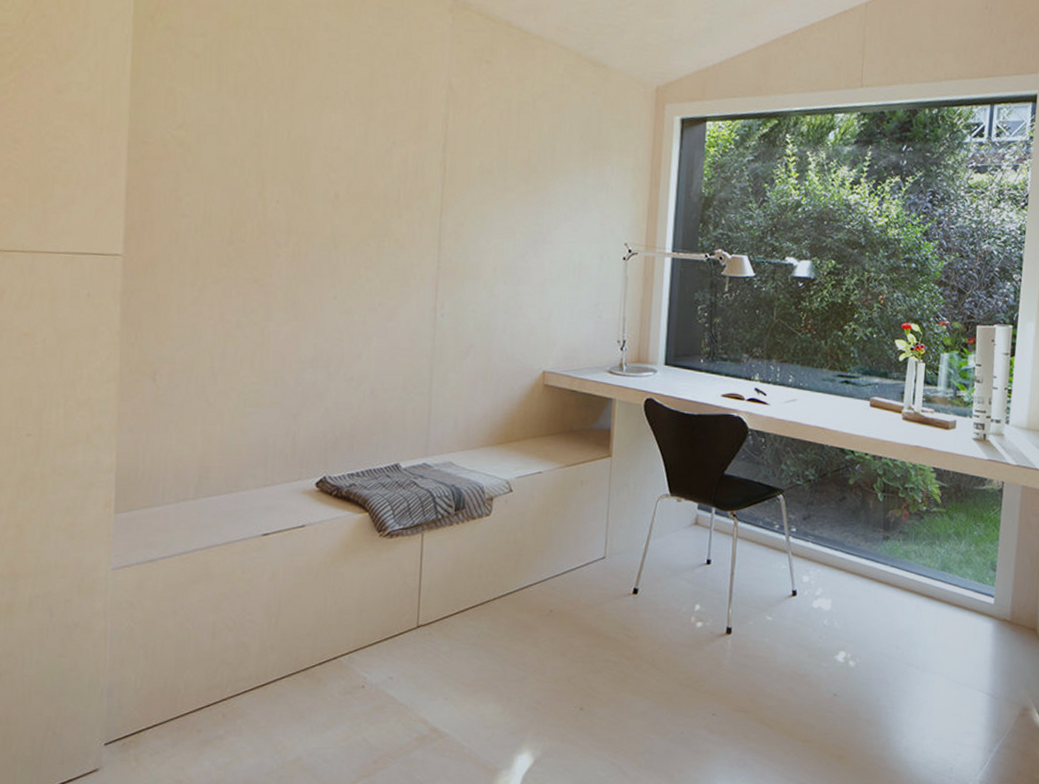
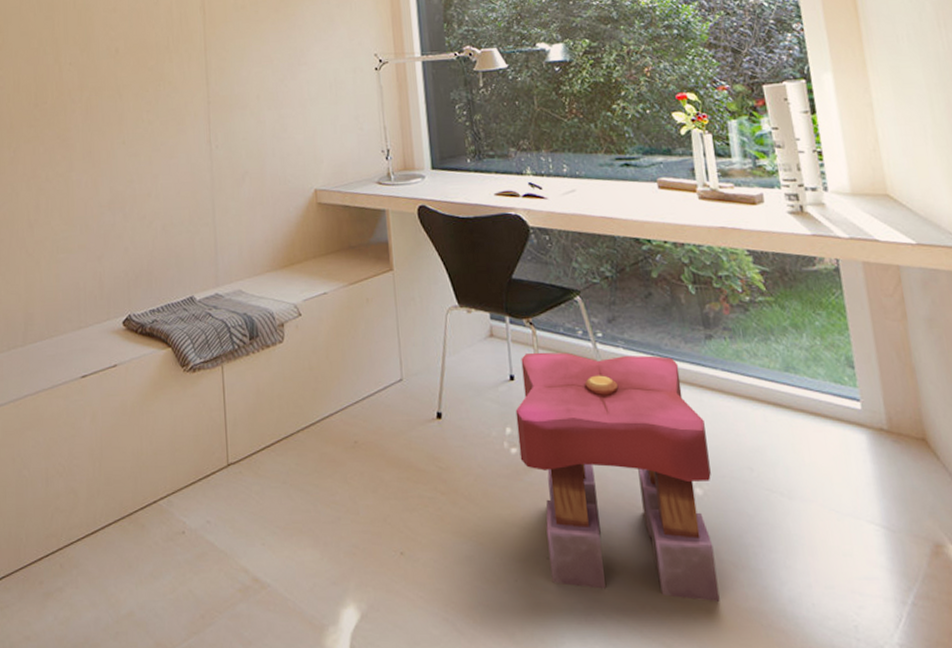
stool: none [704,541,868,750] -> present [515,352,720,601]

